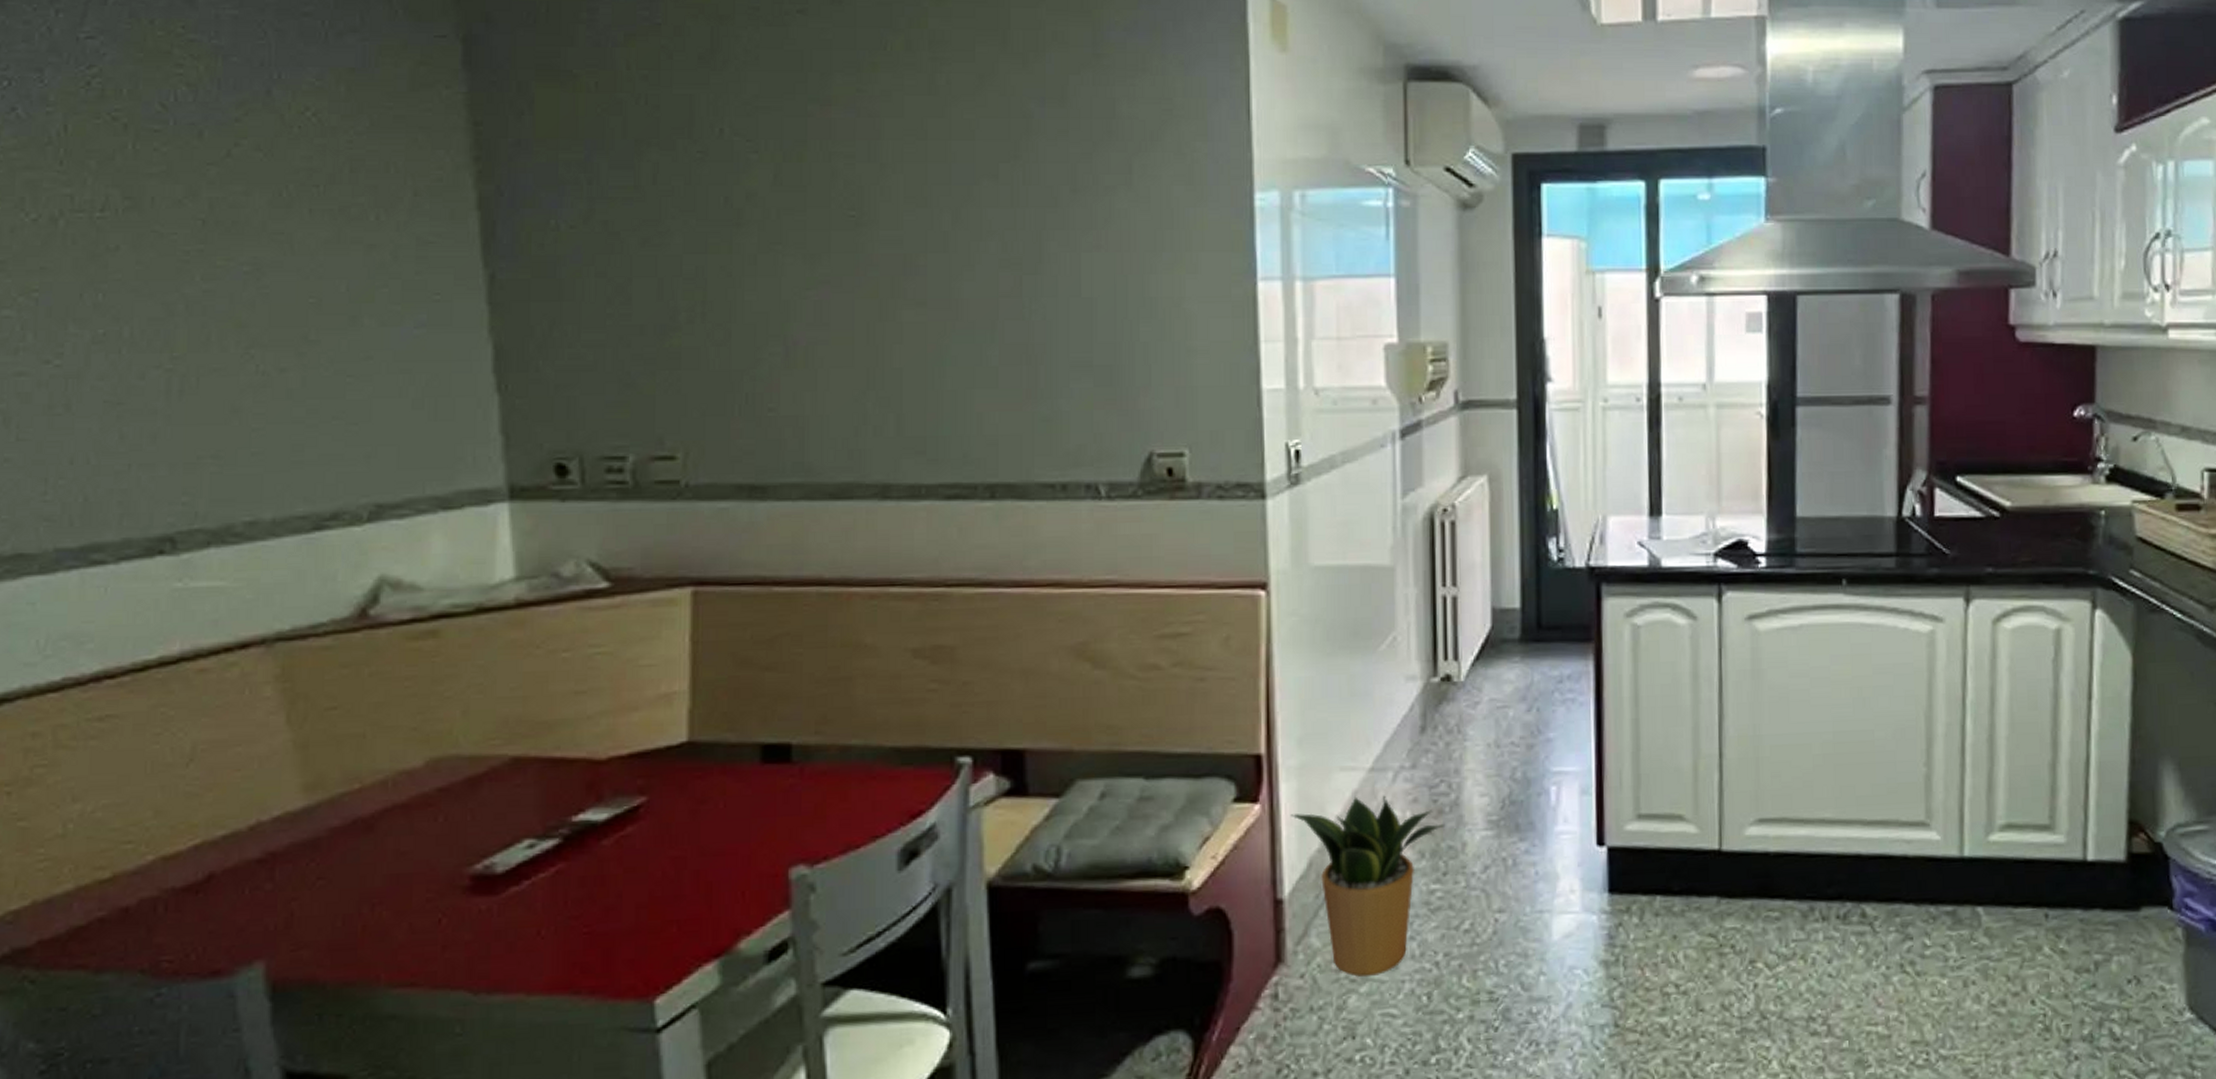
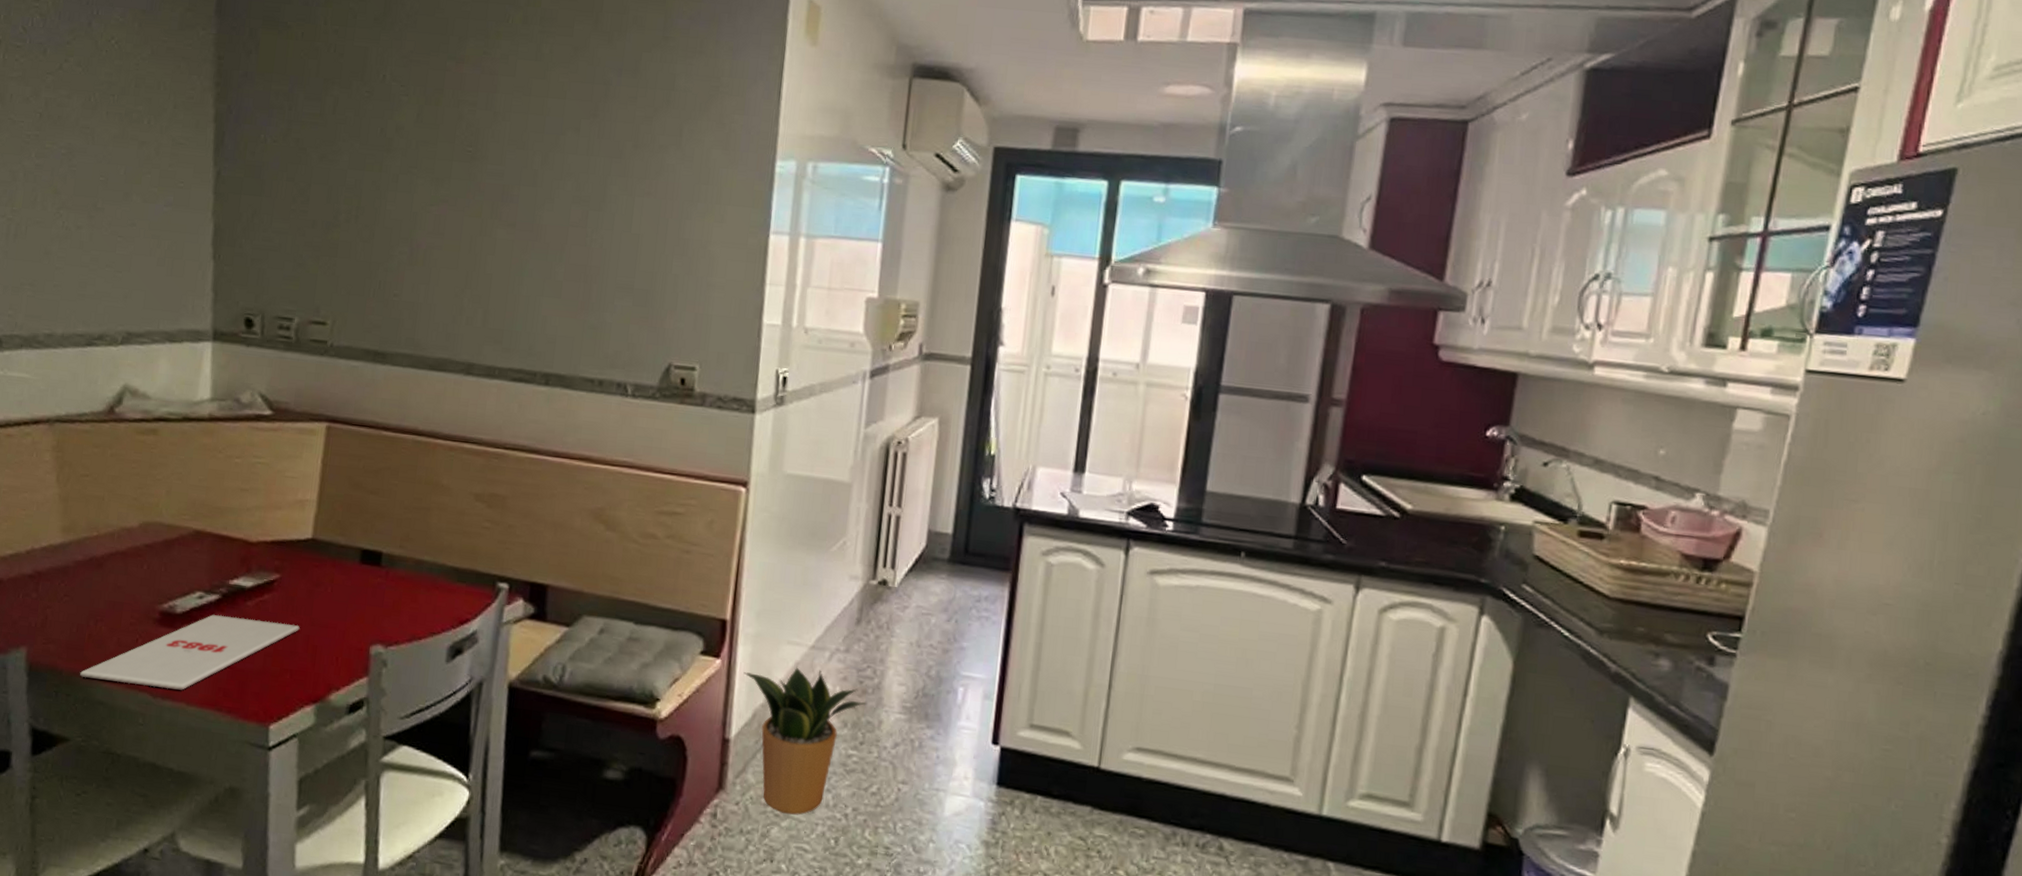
magazine: none [355,860,684,986] -> present [80,615,300,690]

